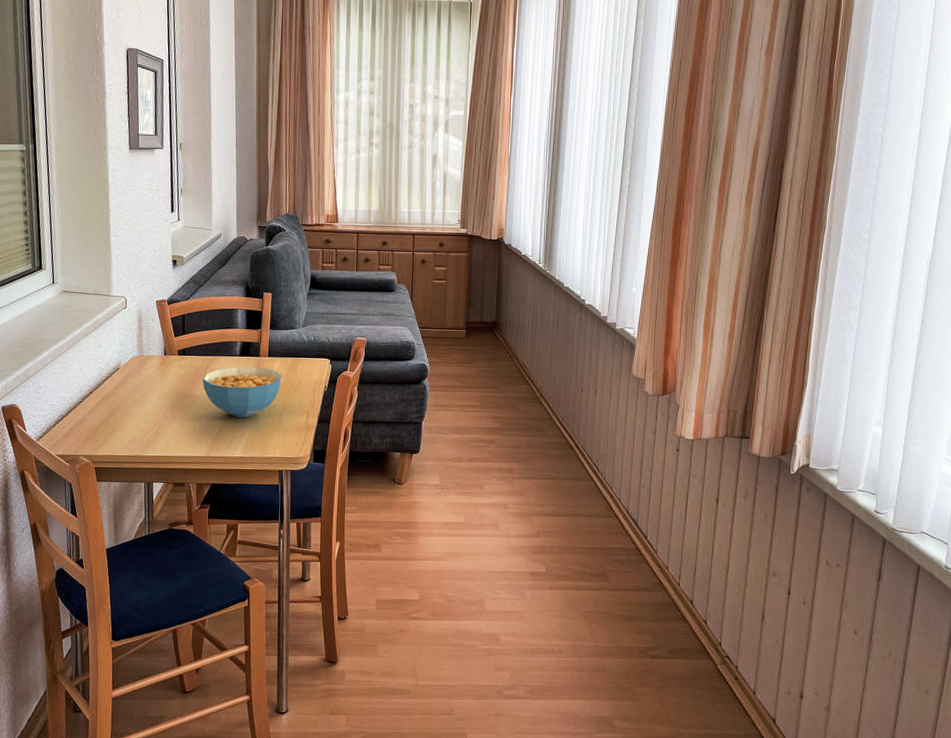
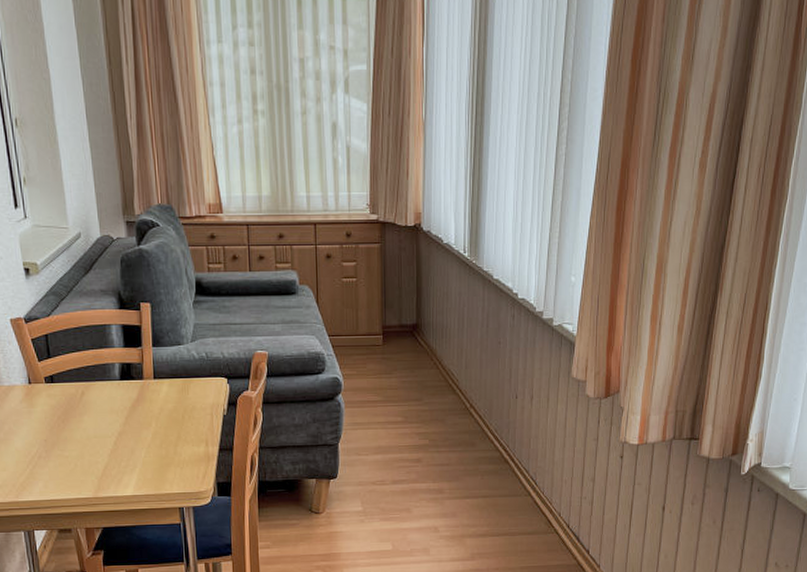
cereal bowl: present [203,366,282,417] -> none [78,391,172,451]

